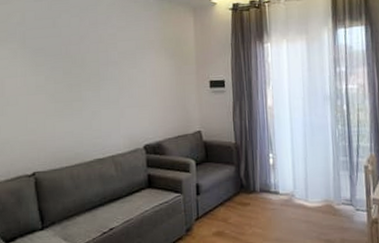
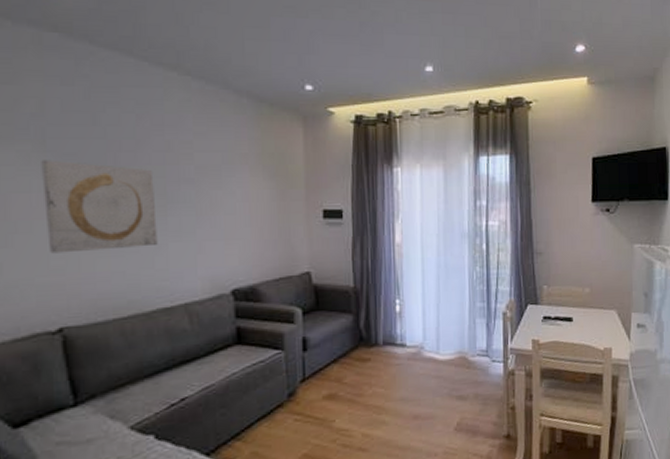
wall art: none [23,53,94,119] -> present [41,159,158,254]

